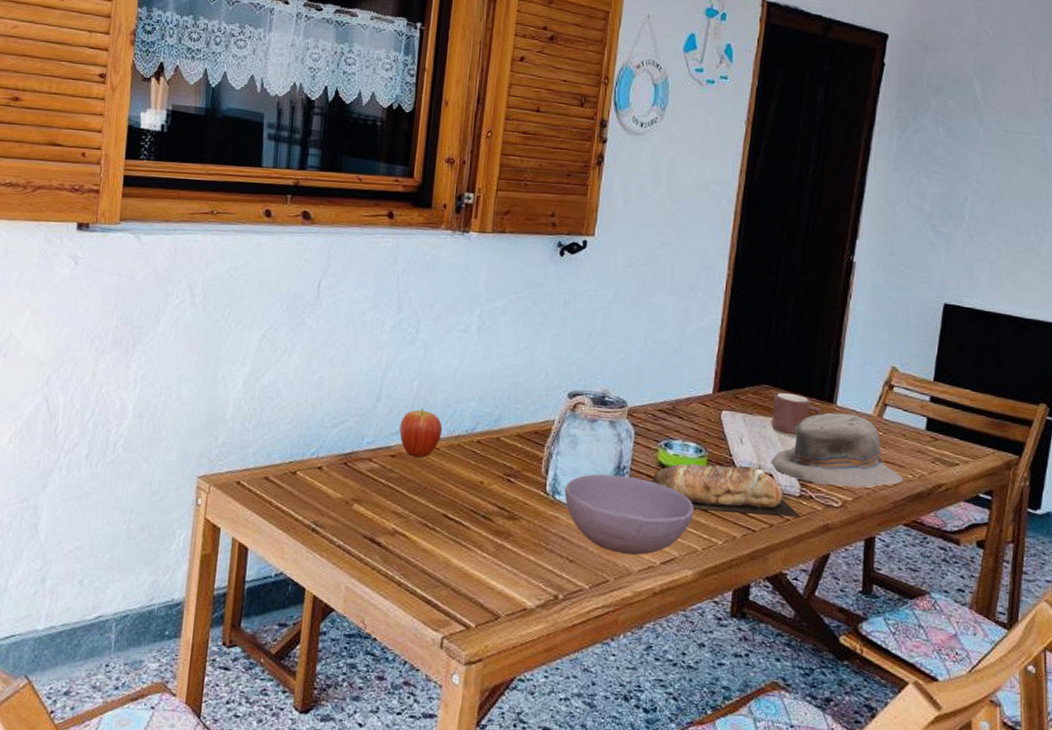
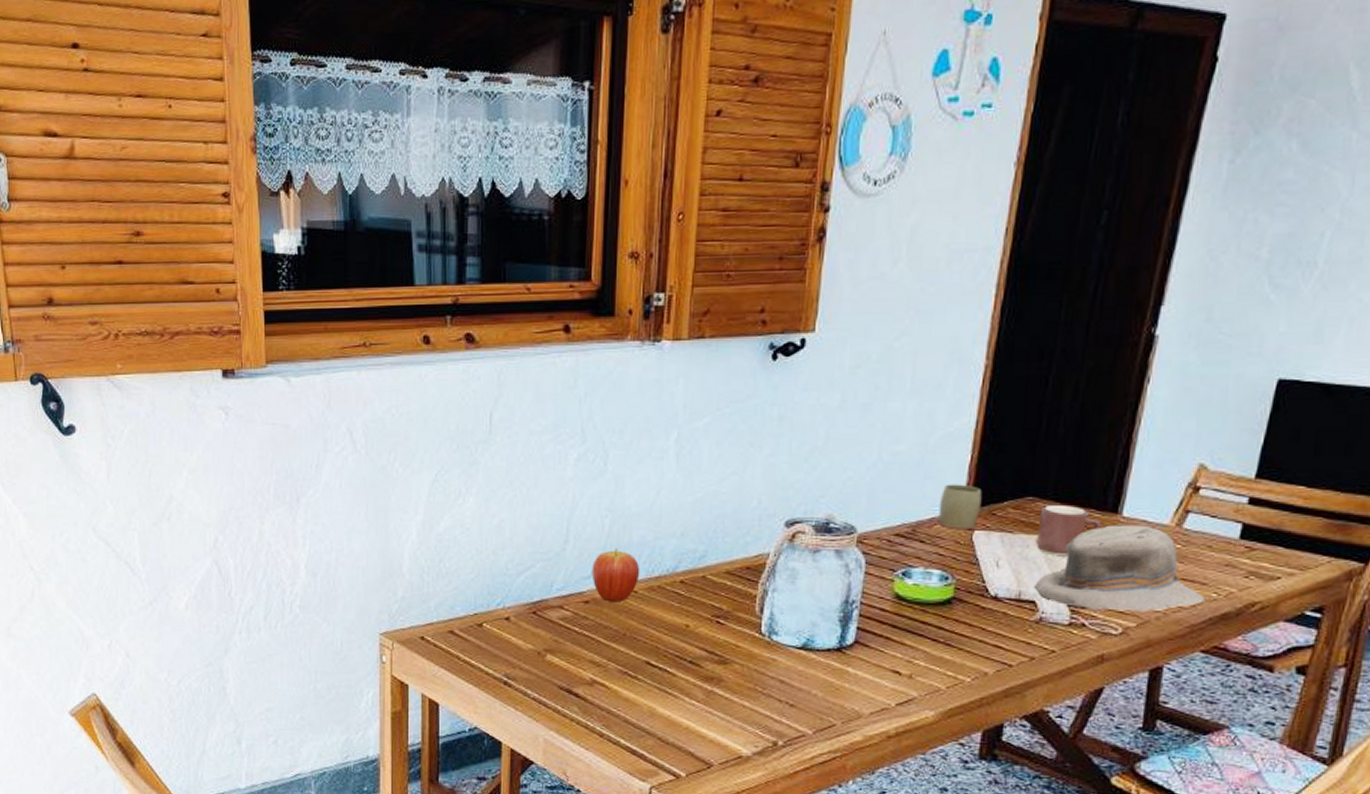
bowl: present [564,474,694,555] -> none [782,610,937,696]
bread loaf: present [651,462,801,517] -> none [885,592,1069,648]
mug: none [693,369,728,409] -> present [938,484,982,529]

